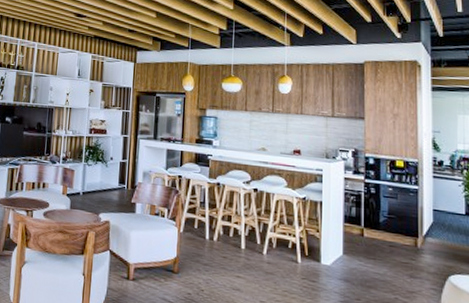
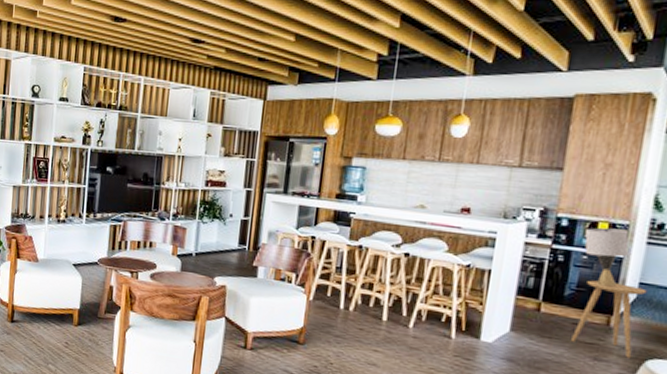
lamp: none [388,165,421,214] -> present [584,227,629,287]
side table: none [391,208,440,275] -> present [571,280,648,359]

